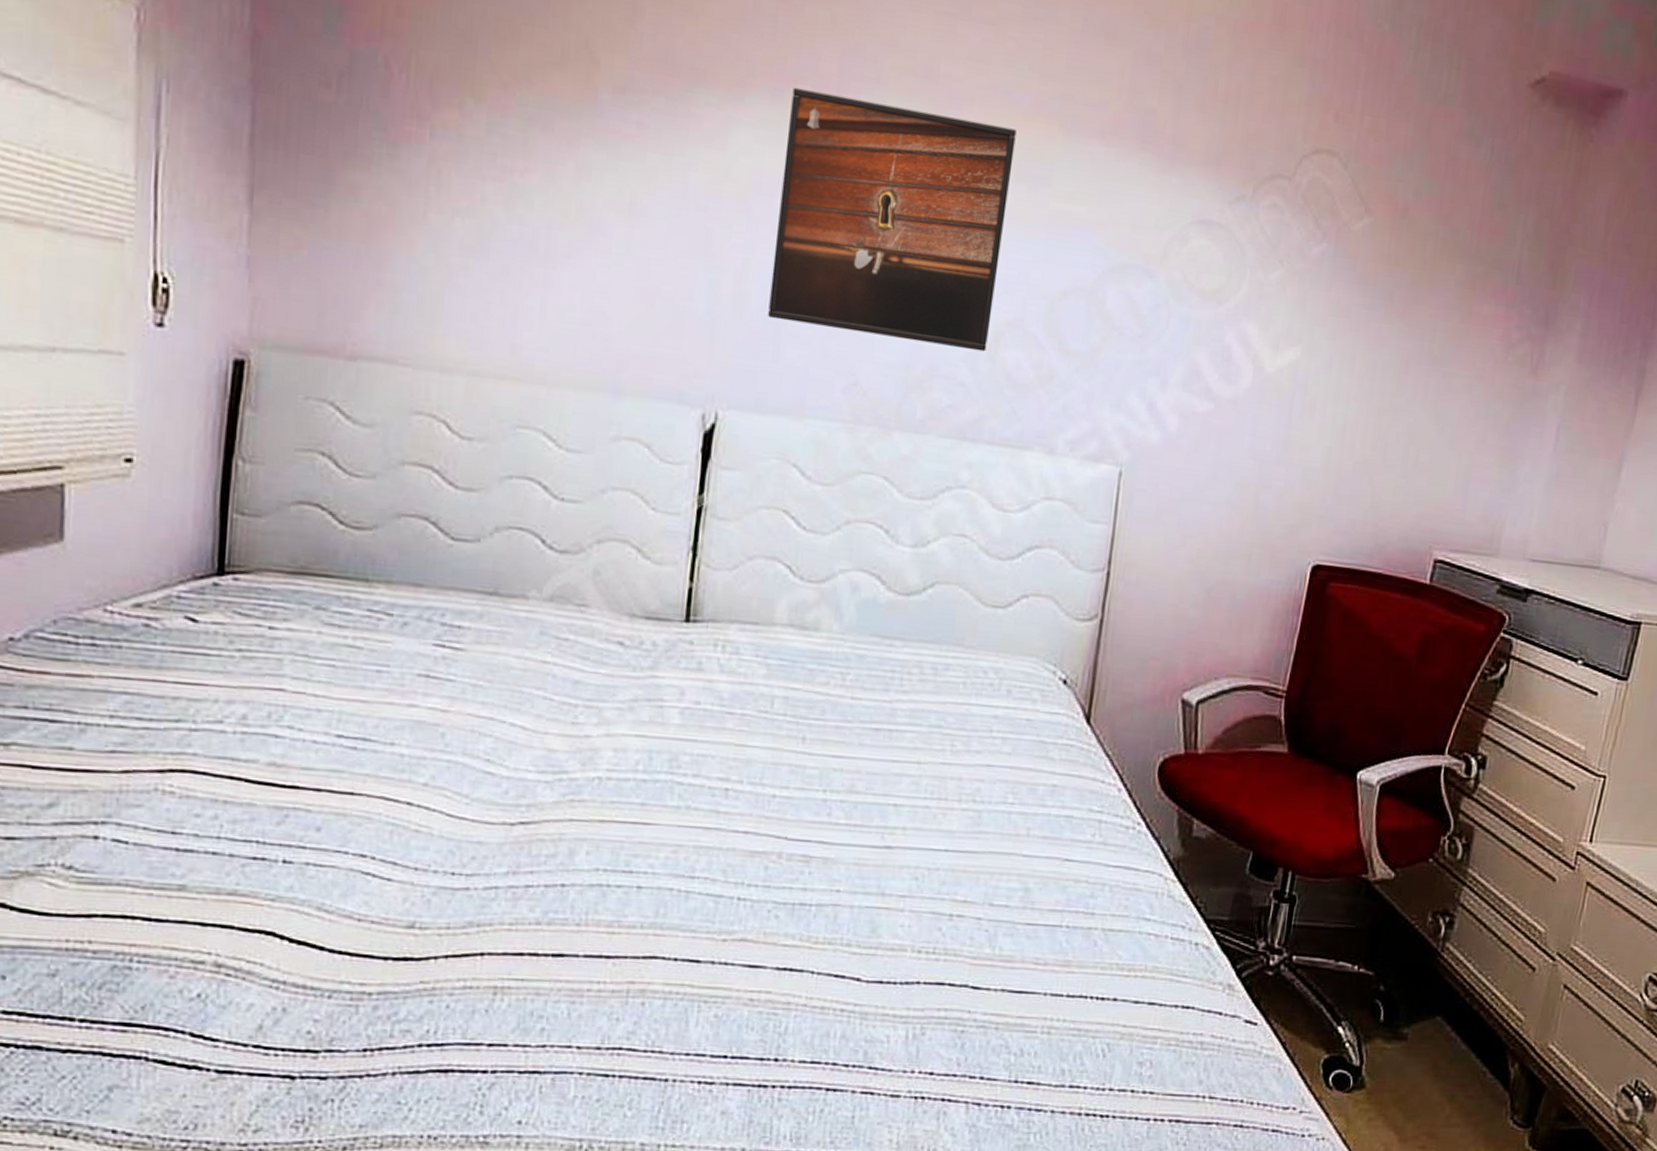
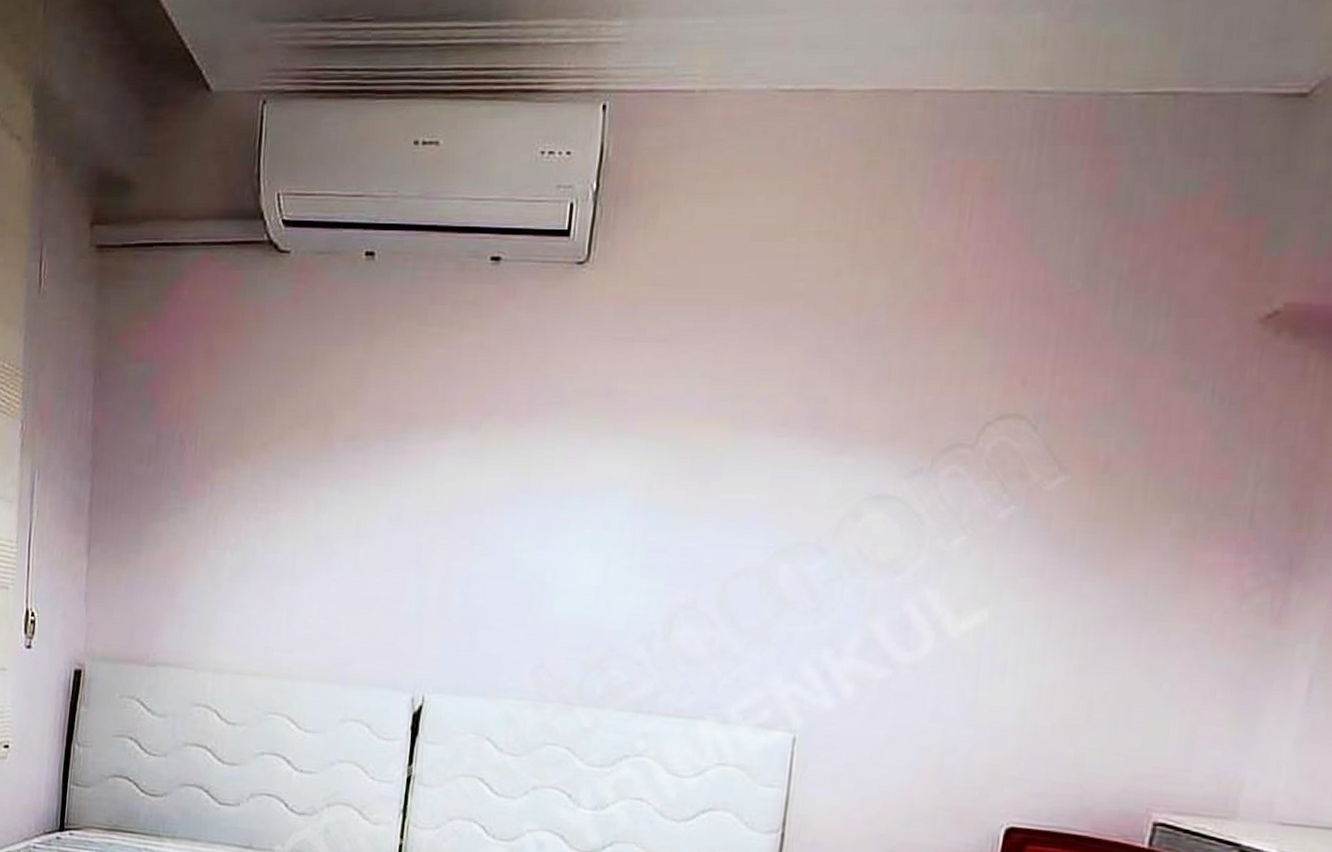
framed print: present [768,87,1017,352] -> none [467,418,689,633]

